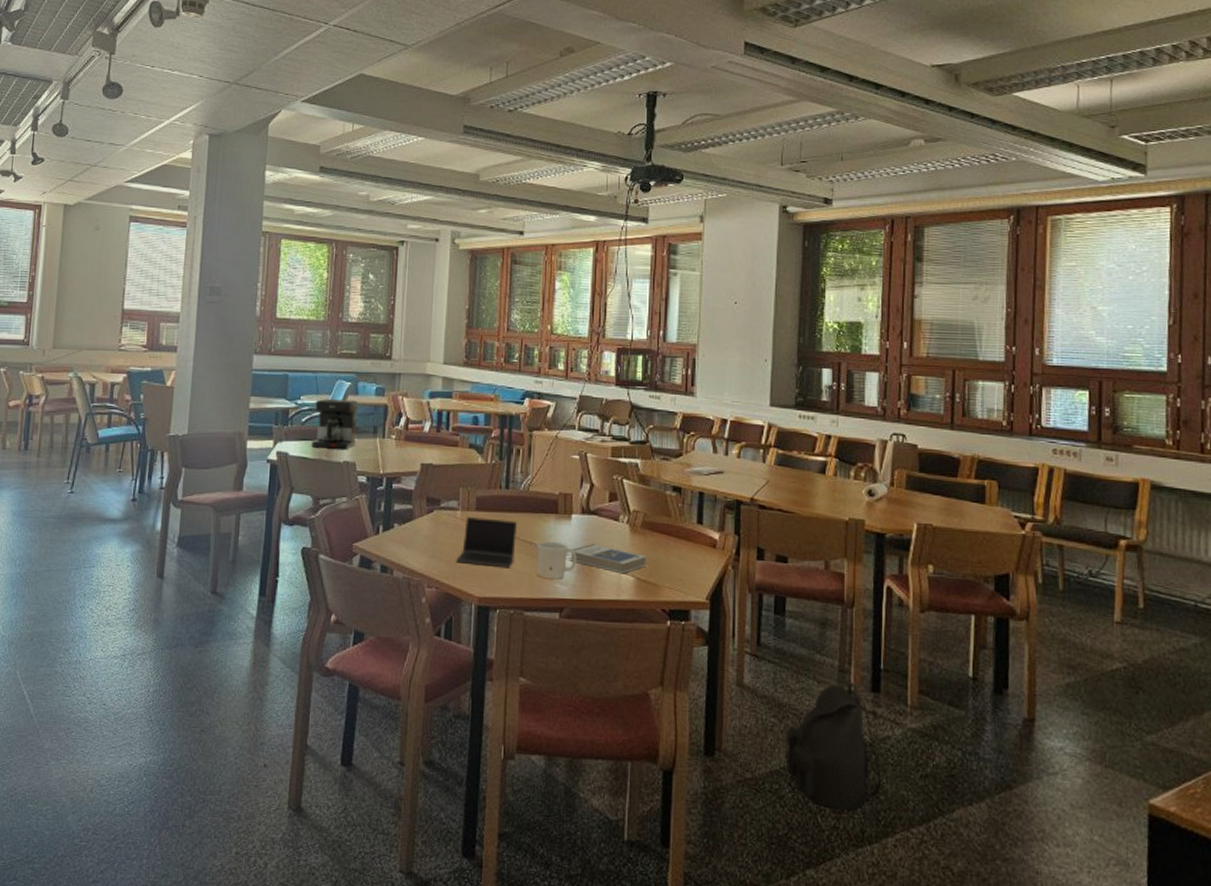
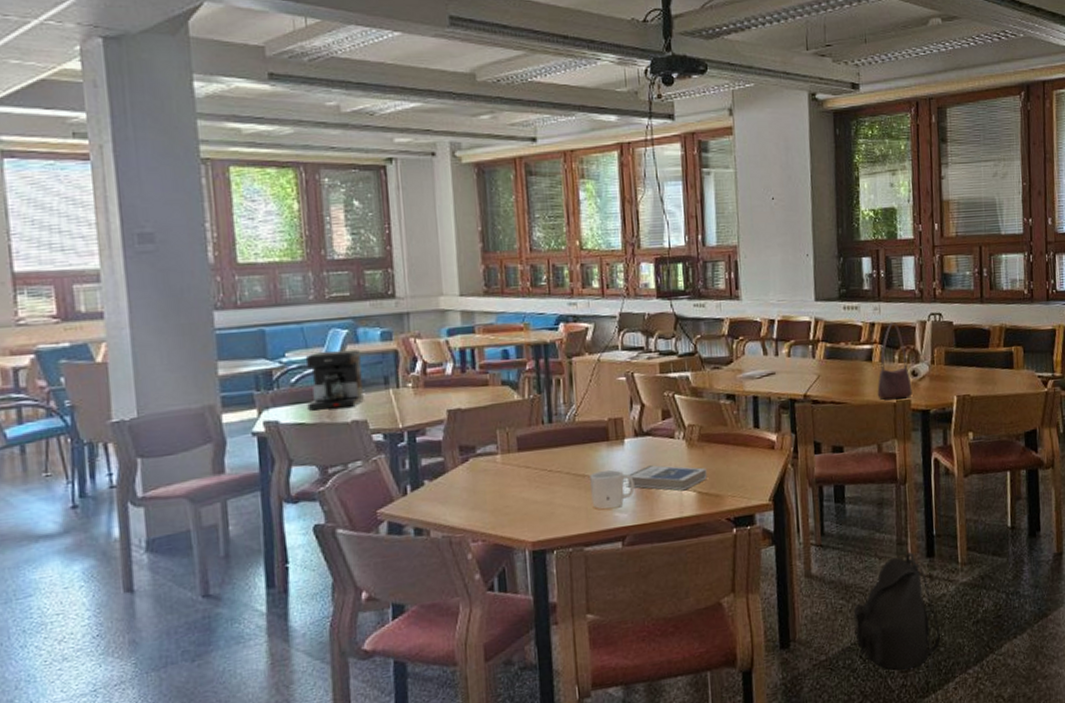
laptop computer: present [456,517,518,568] -> none [502,455,568,511]
shoulder bag: none [828,436,867,518] -> present [877,321,913,400]

